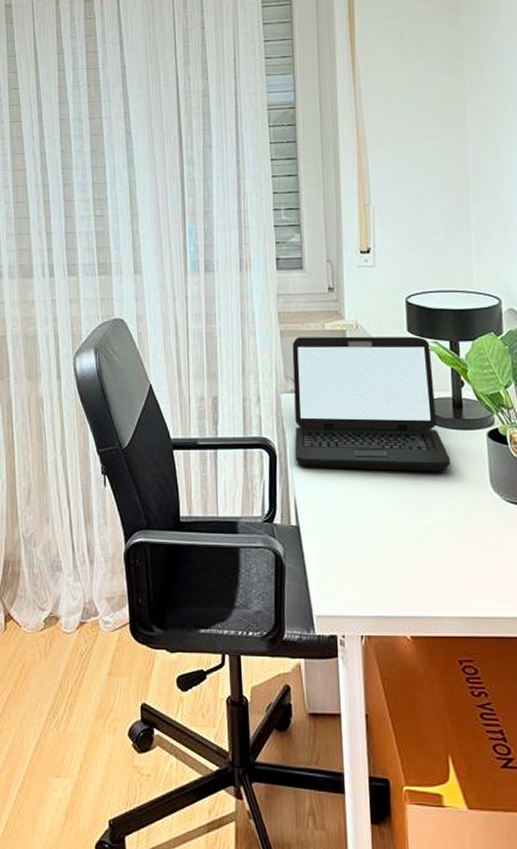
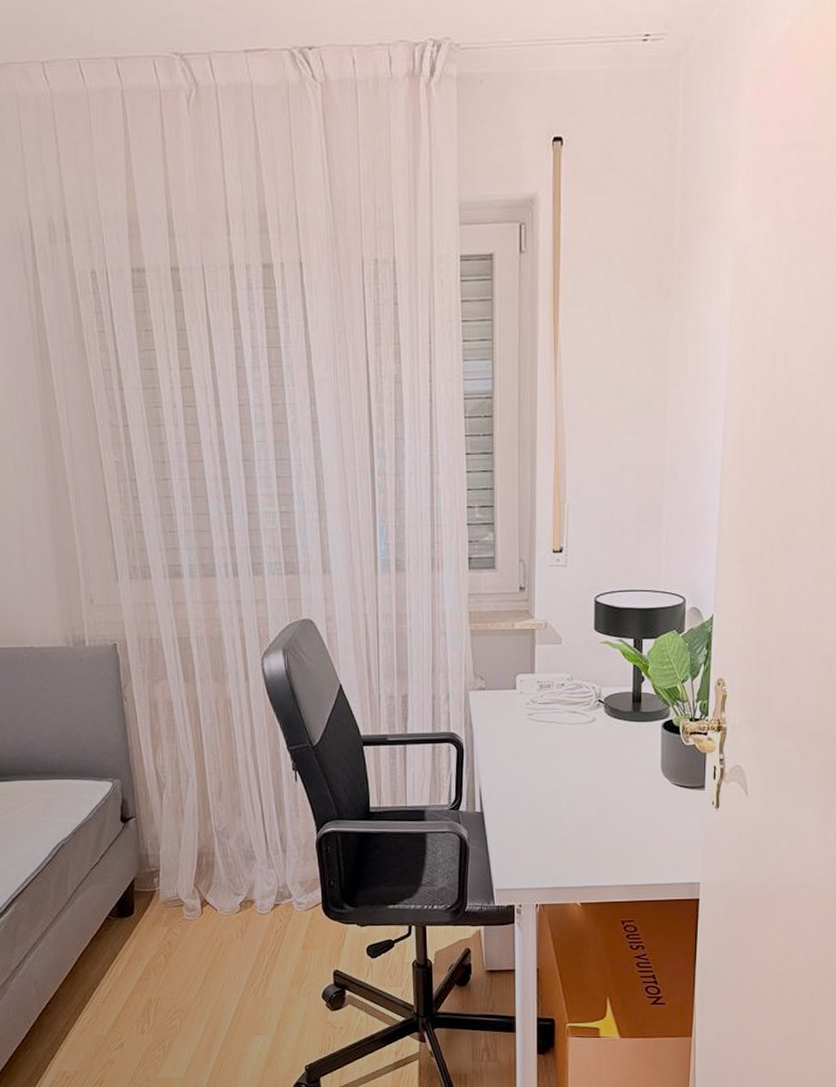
laptop: present [292,336,451,472] -> none [481,635,627,761]

